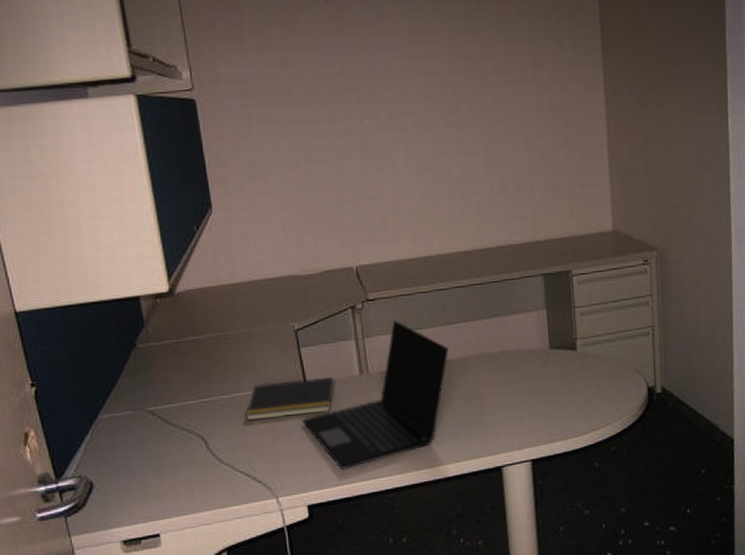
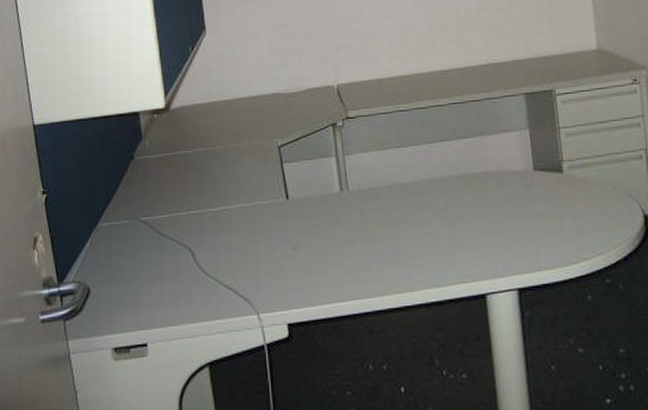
notepad: present [245,377,334,421] -> none [230,194,315,234]
laptop: present [302,320,449,470] -> none [283,137,429,288]

